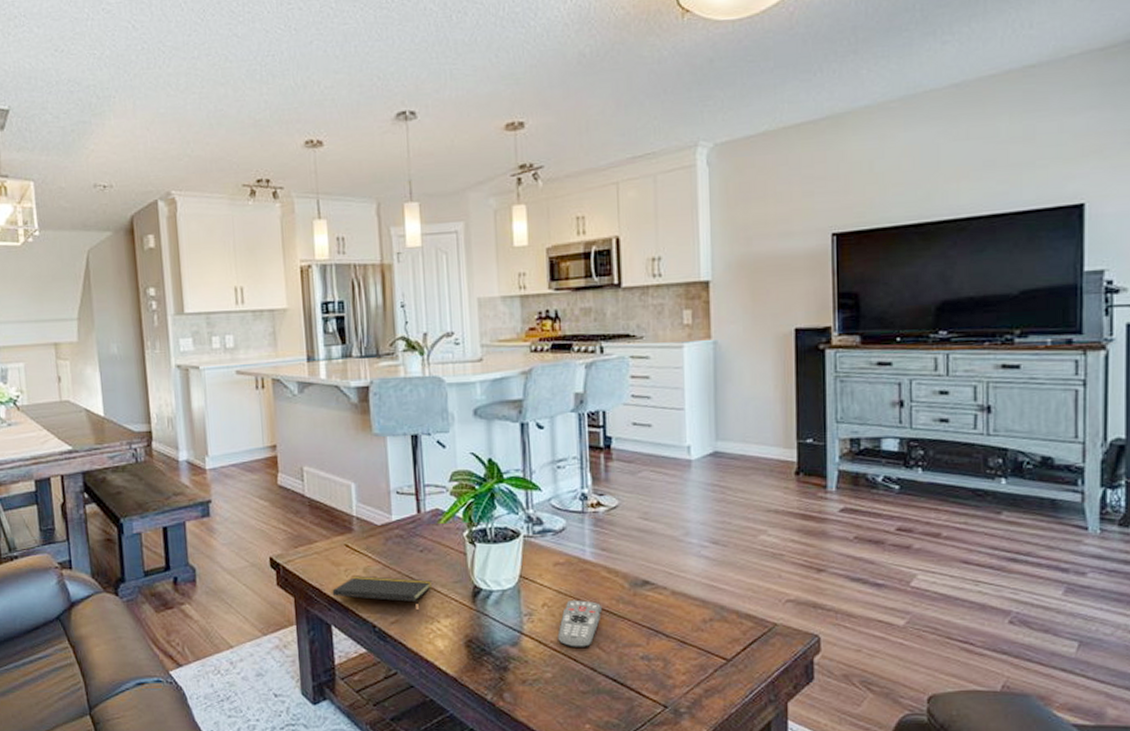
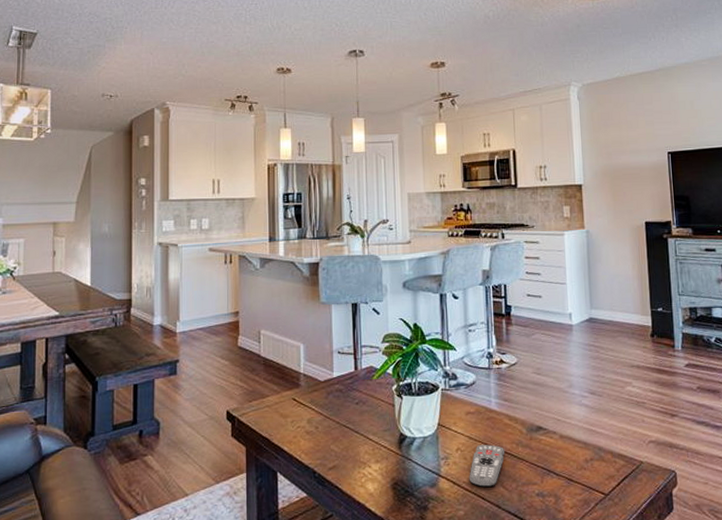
notepad: present [332,575,433,613] -> none [279,426,366,459]

